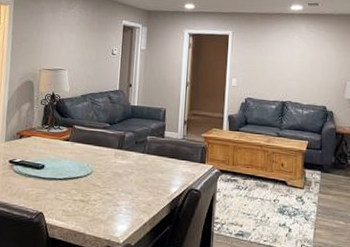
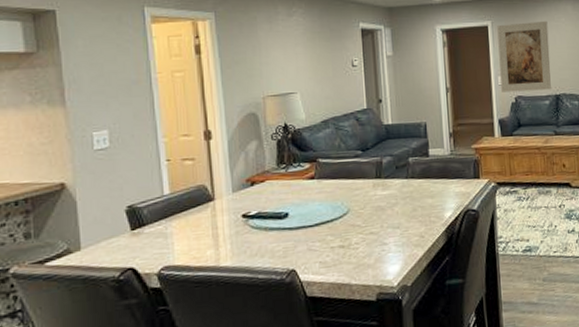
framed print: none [234,35,282,96] -> present [497,20,551,93]

